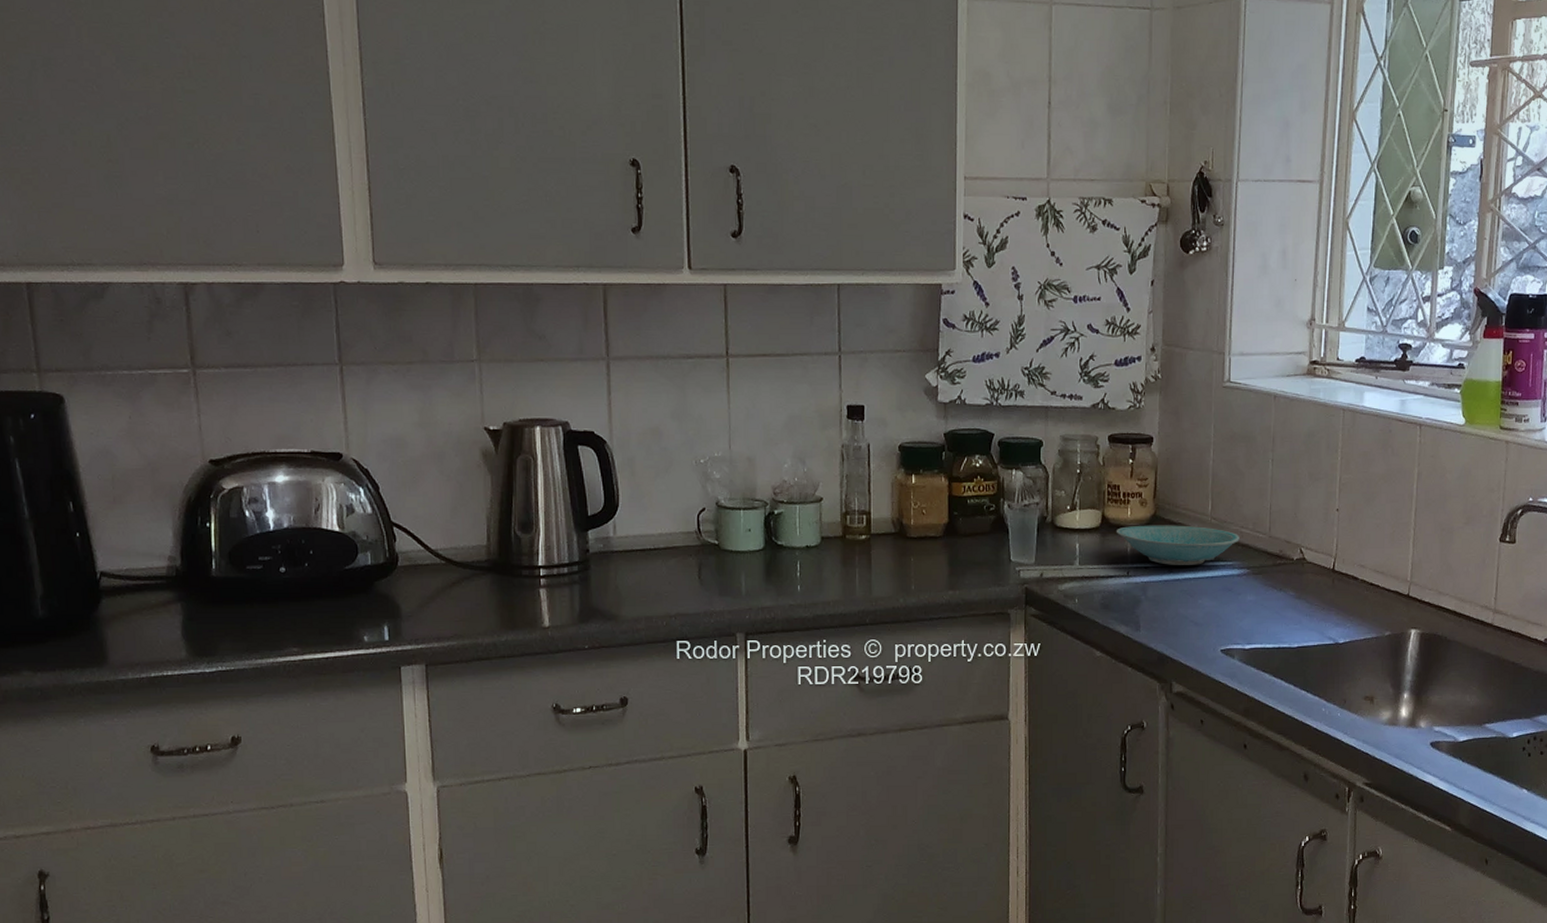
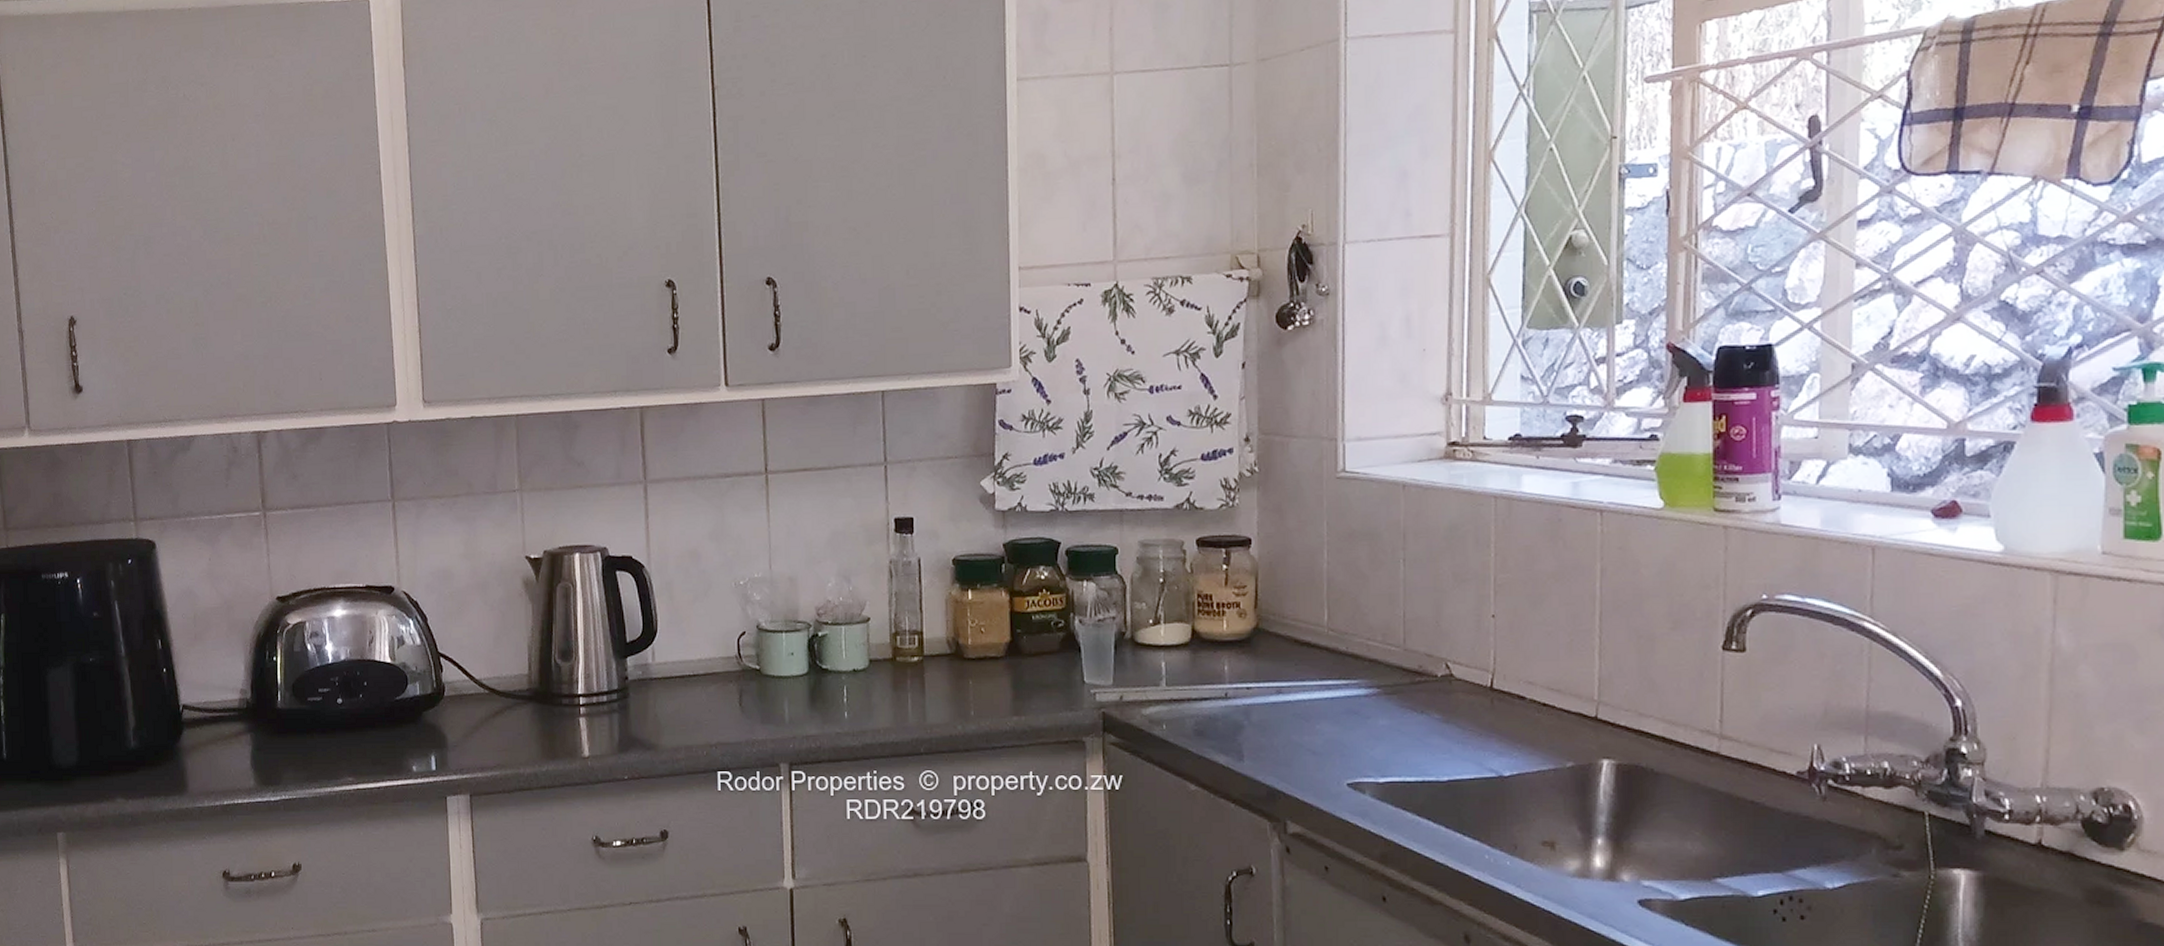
bowl: present [1116,525,1240,565] -> none [1209,638,1366,685]

